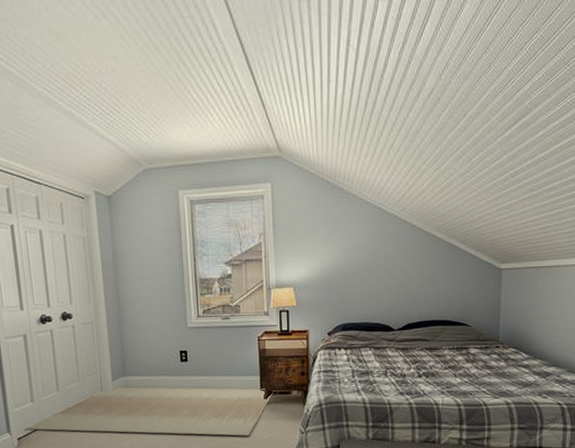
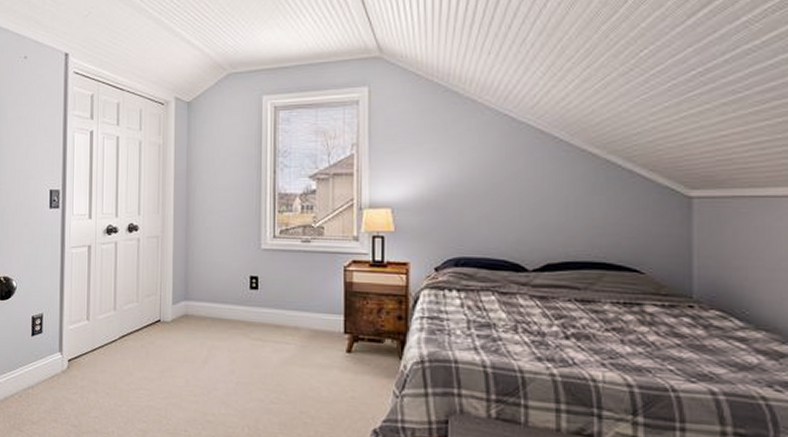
rug: present [26,387,273,436] -> none [78,313,360,391]

